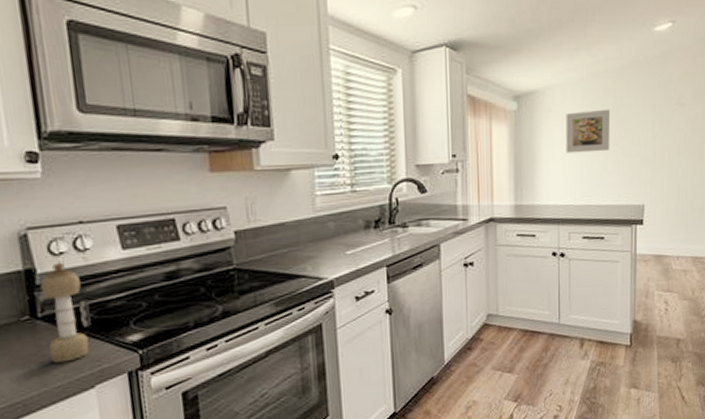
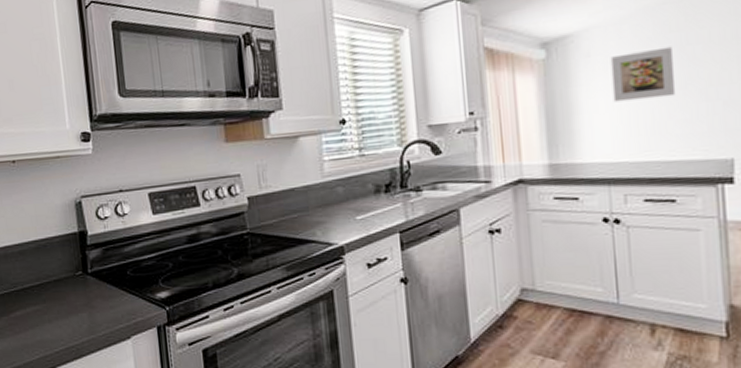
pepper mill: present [40,262,91,363] -> none [90,225,128,314]

